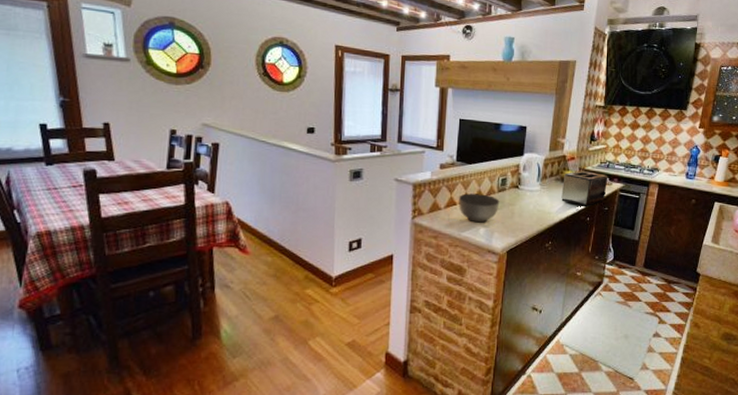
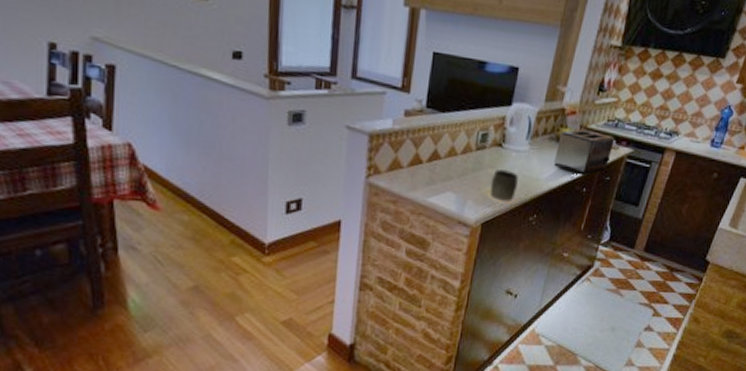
bowl: present [458,193,500,223] -> none [425,149,477,188]
mug: none [511,206,534,233] -> present [489,169,518,203]

